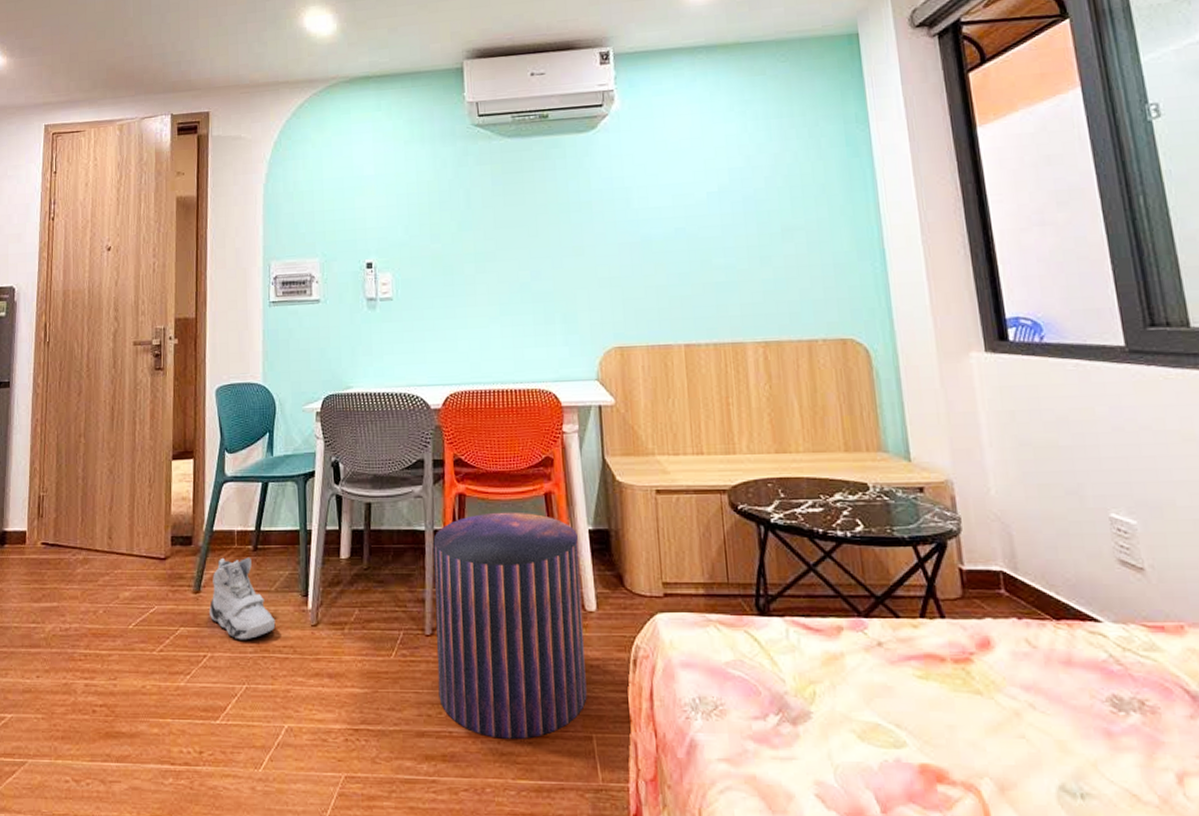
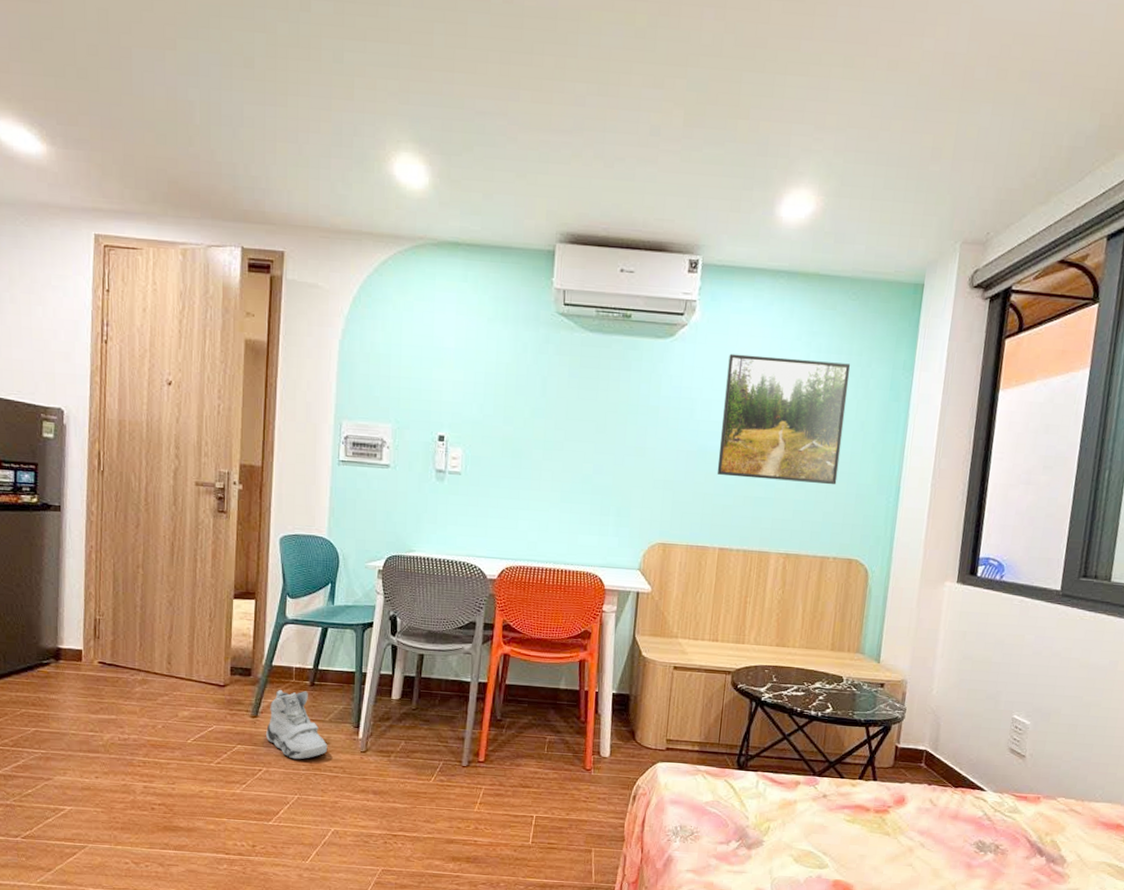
stool: present [433,512,587,739] -> none [468,672,603,849]
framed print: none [658,126,808,264] -> present [716,353,851,485]

